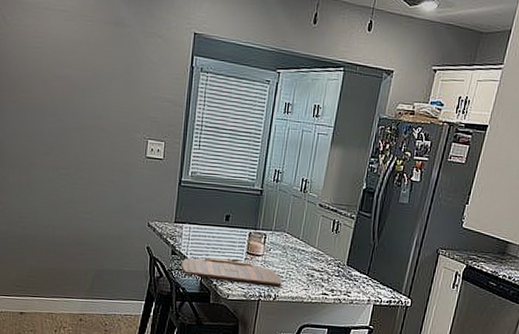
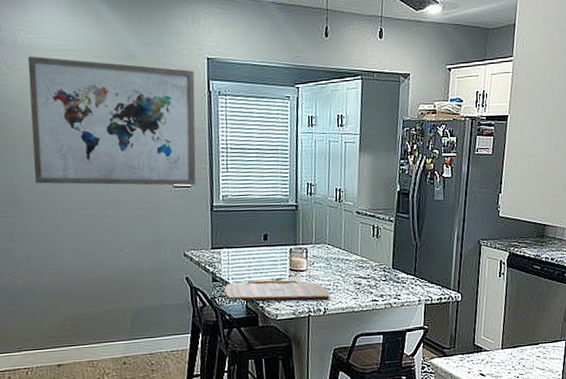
wall art: none [18,12,180,159] -> present [28,56,196,186]

